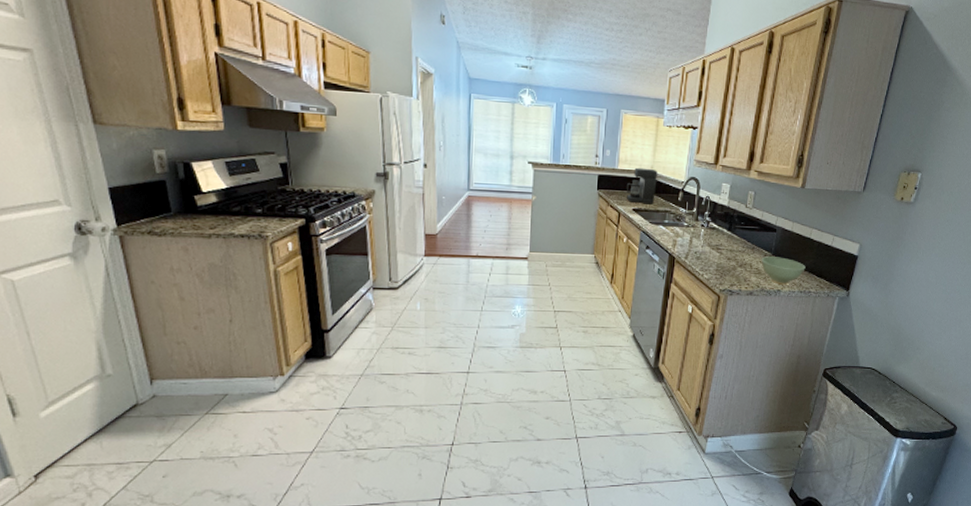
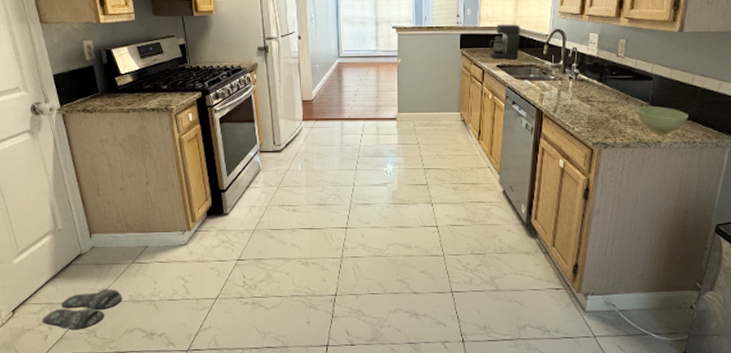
slippers: none [79,445,190,495] -> present [43,289,122,330]

